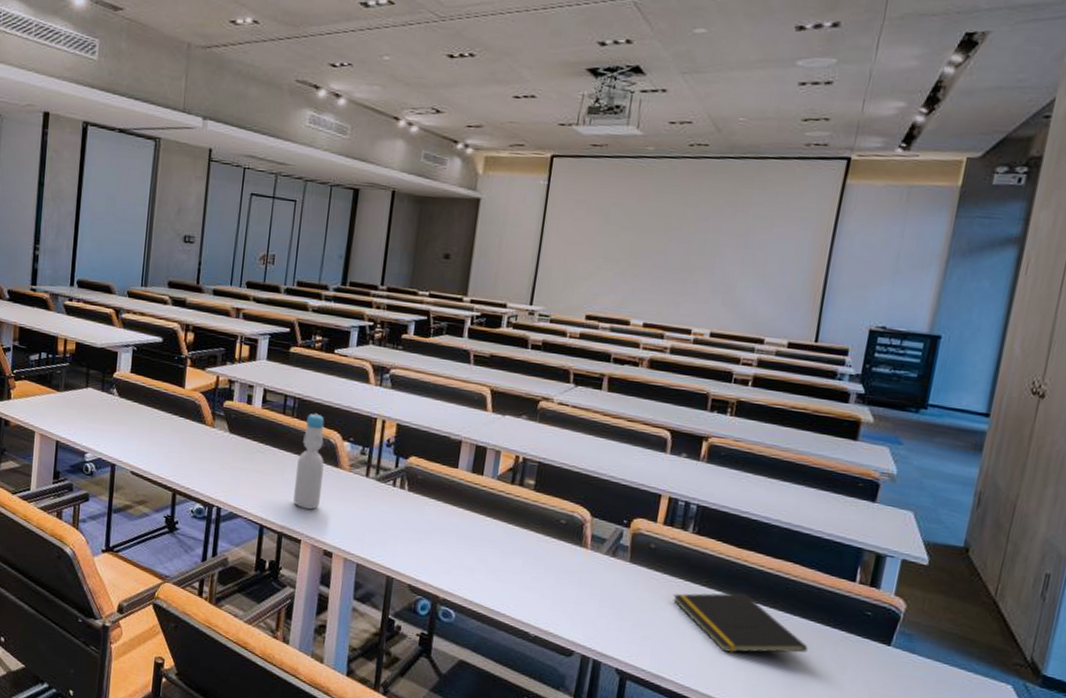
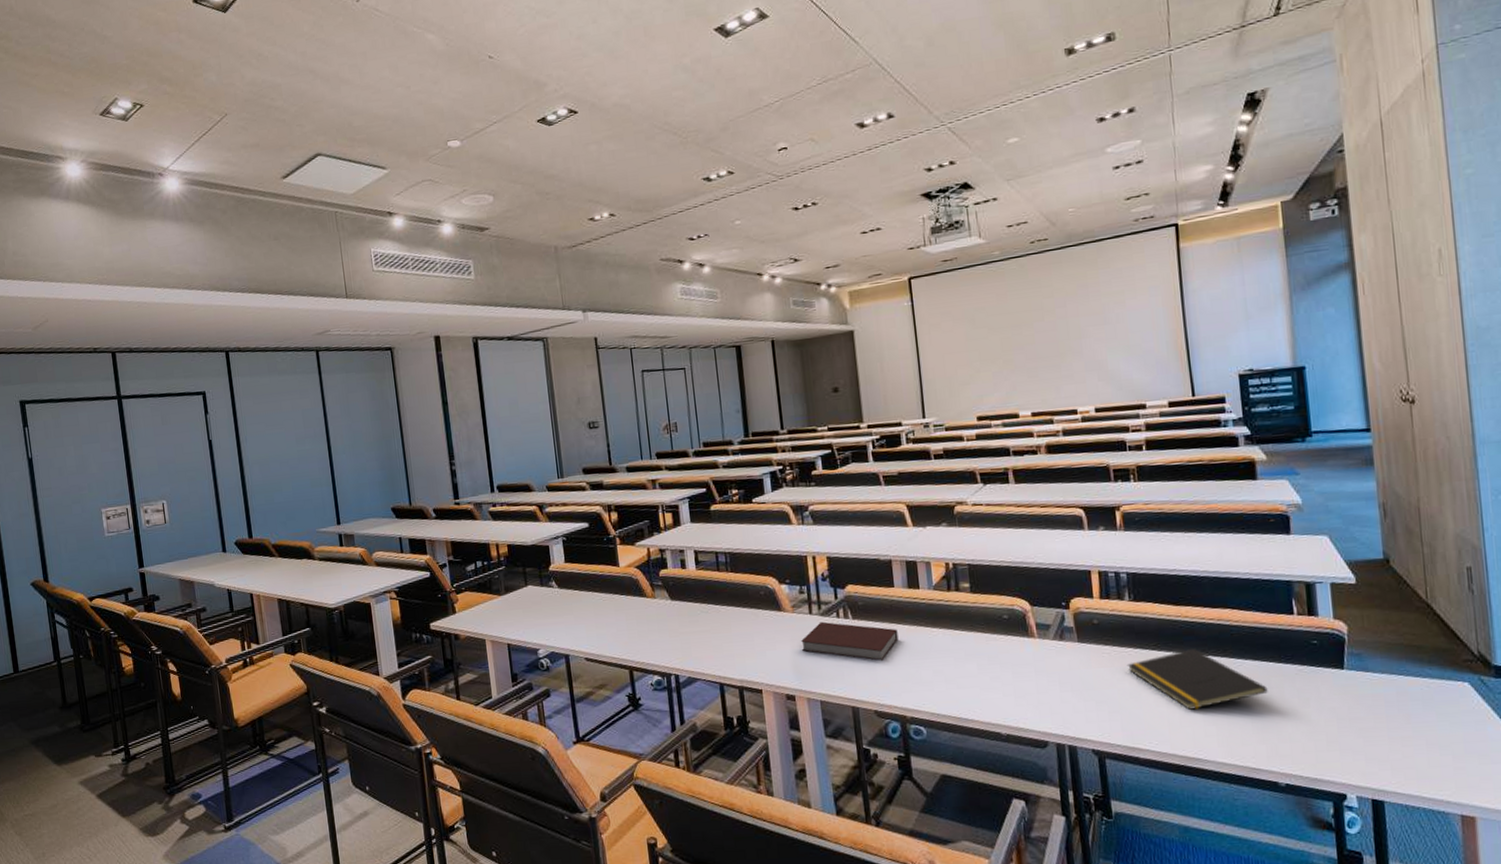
bottle: present [293,413,325,510] -> none [741,563,772,659]
notebook: none [350,486,451,538] -> present [801,621,899,661]

